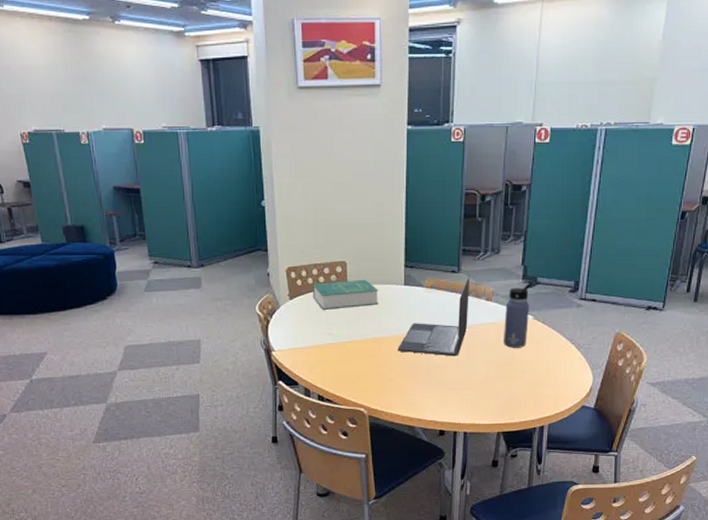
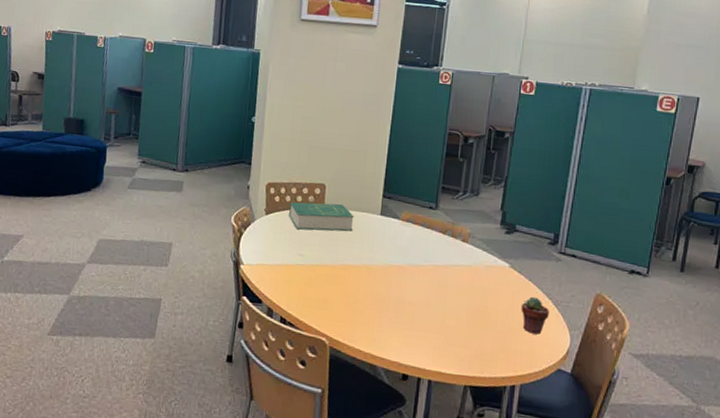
laptop: present [397,277,469,357] -> none [367,215,447,296]
water bottle: present [503,282,534,348] -> none [476,228,512,296]
potted succulent: none [546,343,573,379] -> present [521,296,550,335]

